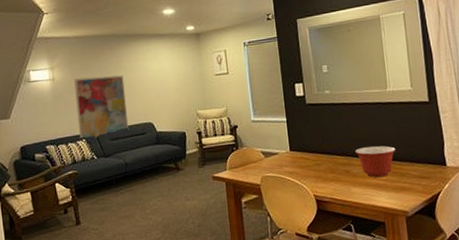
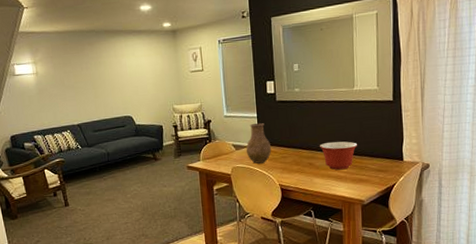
wall art: present [73,75,129,138] -> none [56,70,110,129]
vase: none [276,128,304,172] -> present [246,123,272,164]

